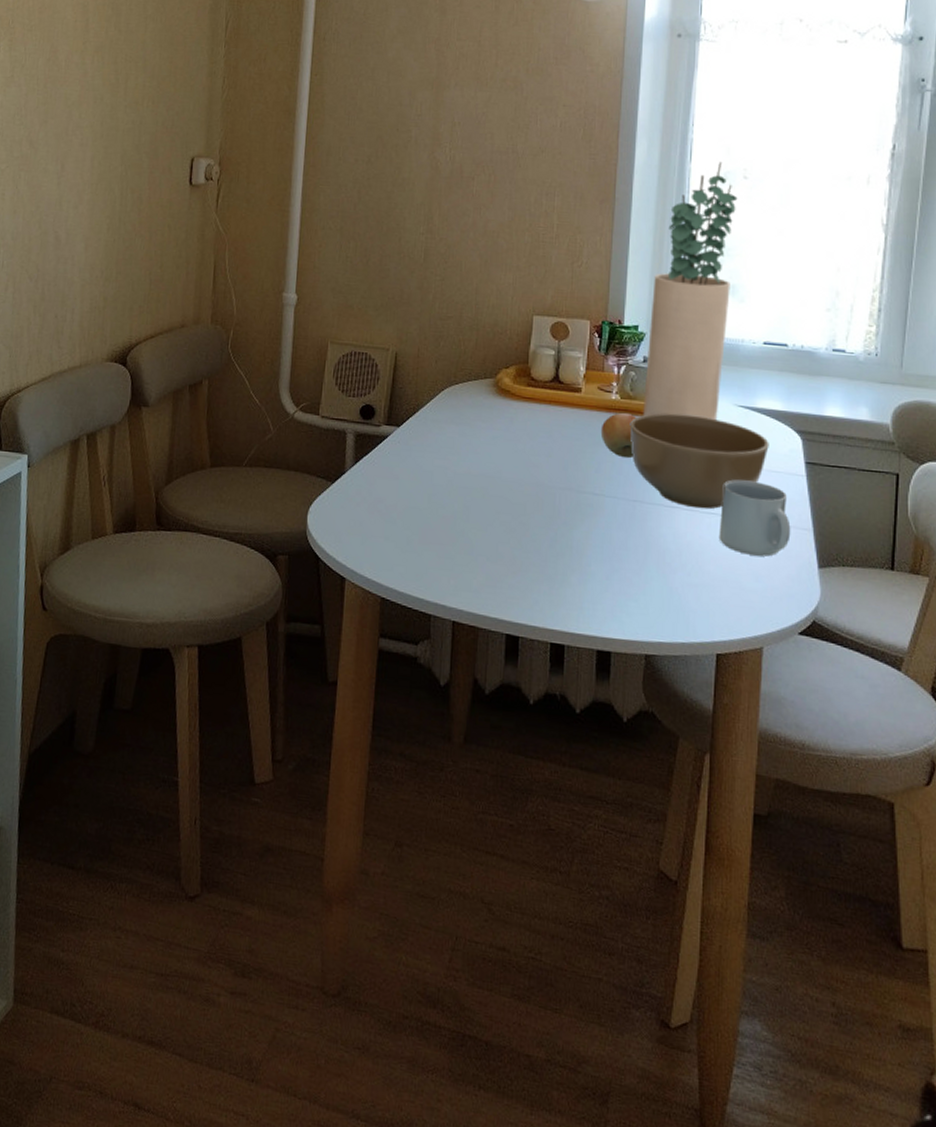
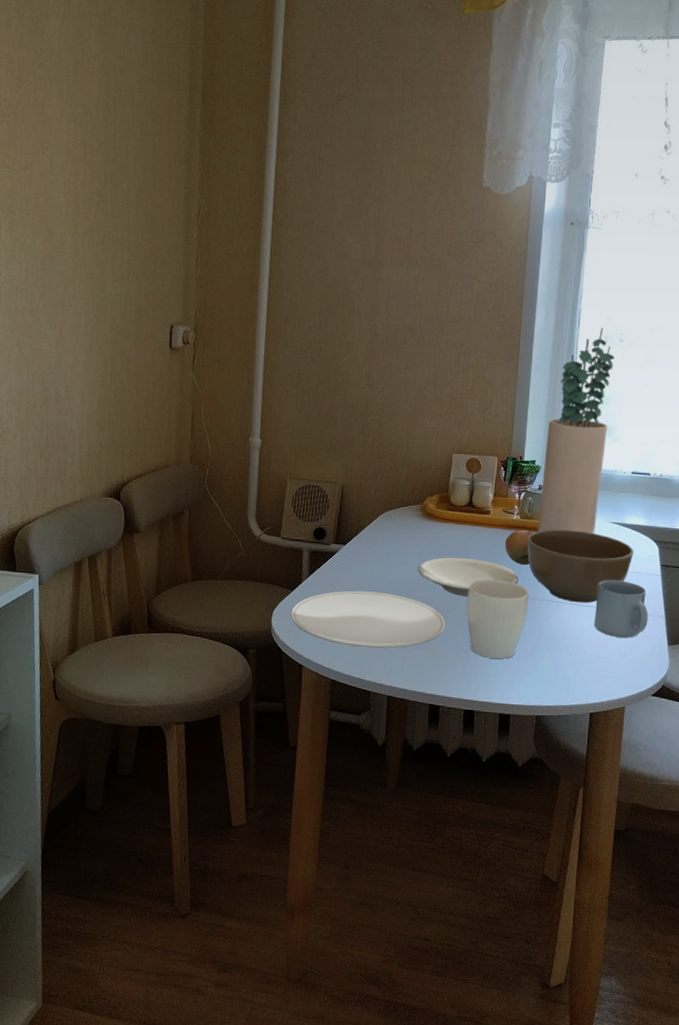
plate: none [331,484,527,561] -> present [290,590,446,649]
saucer: none [490,445,619,496] -> present [417,557,519,596]
mug: none [552,474,633,579] -> present [466,579,529,659]

